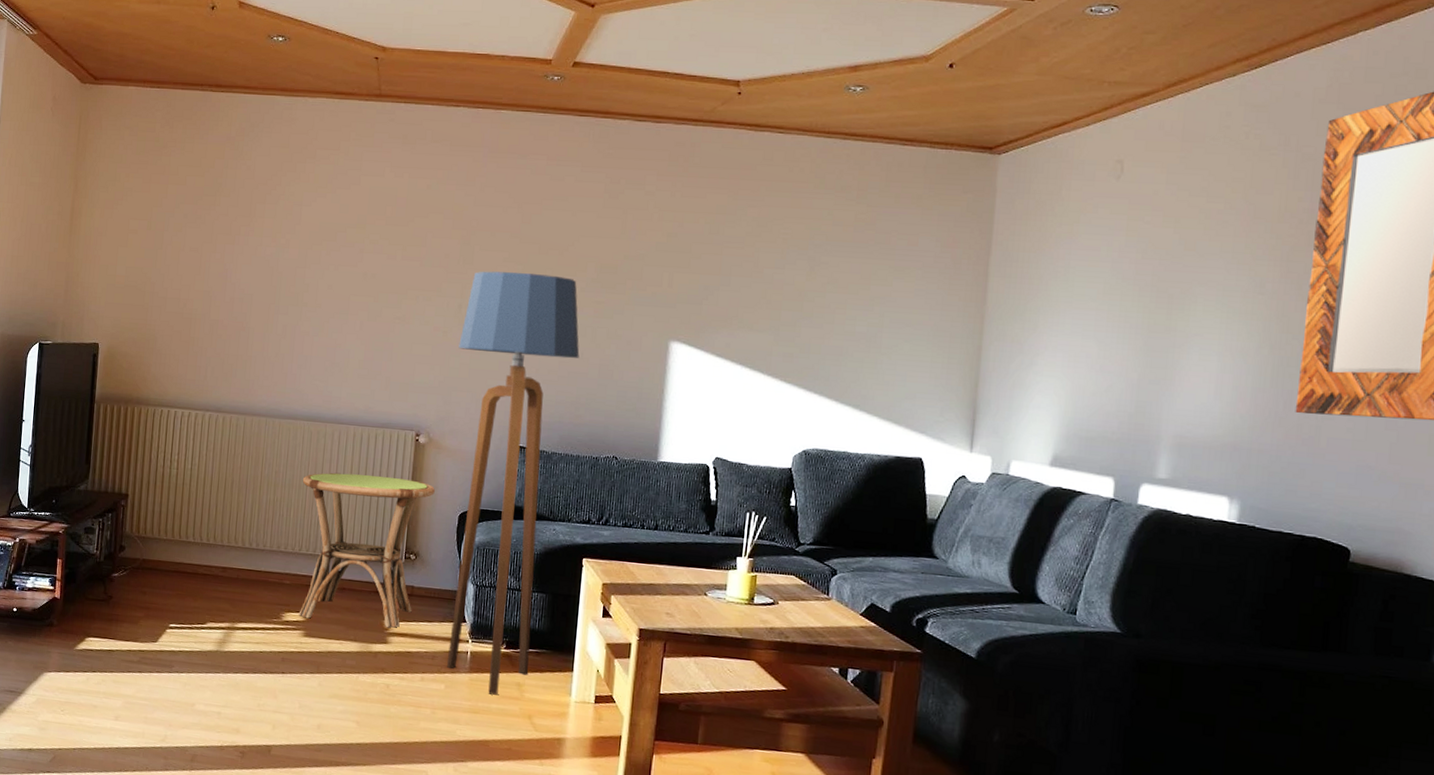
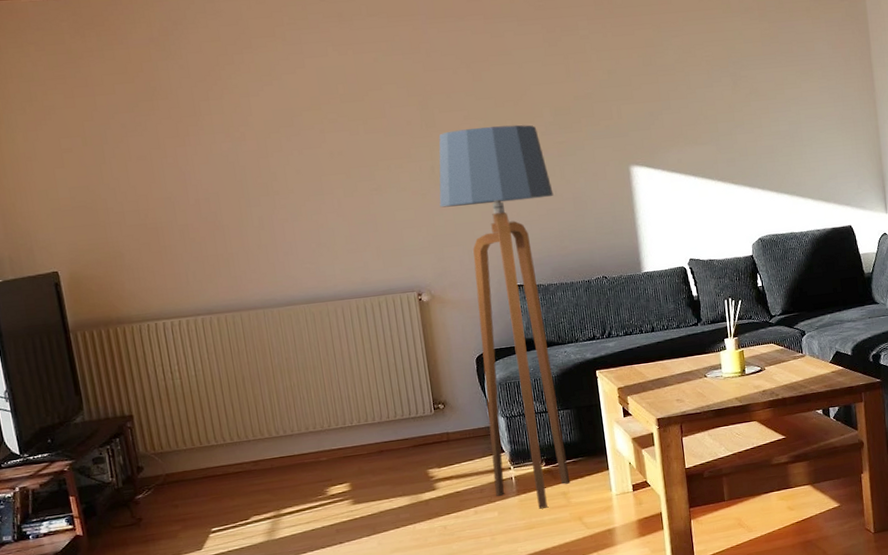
side table: present [298,472,435,628] -> none [315,336,452,488]

